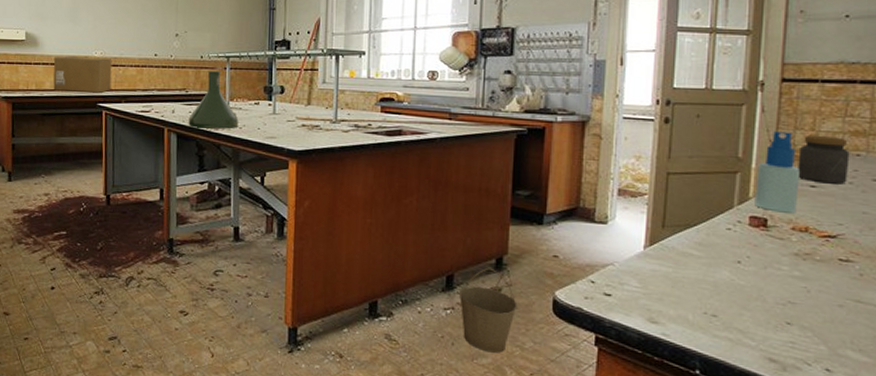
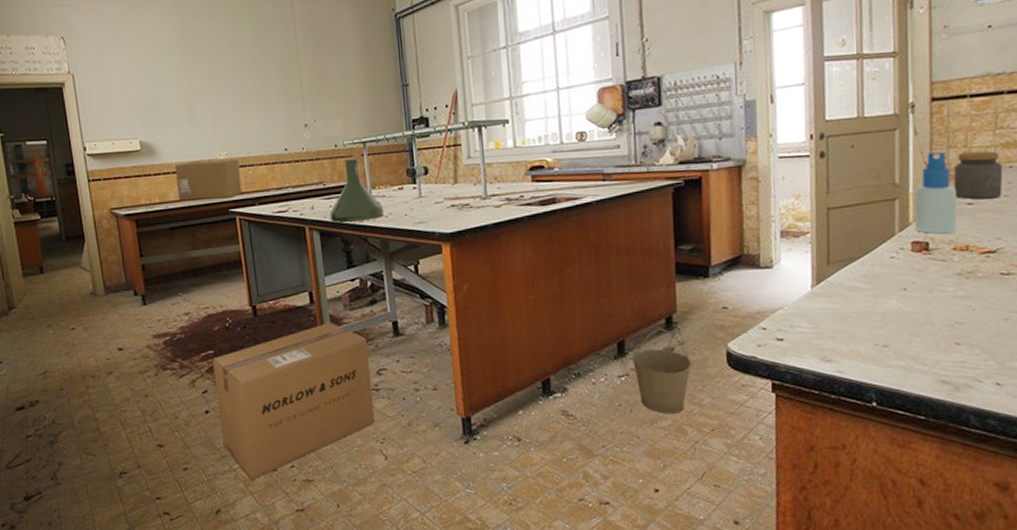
box: none [63,220,209,358] -> present [212,323,374,480]

